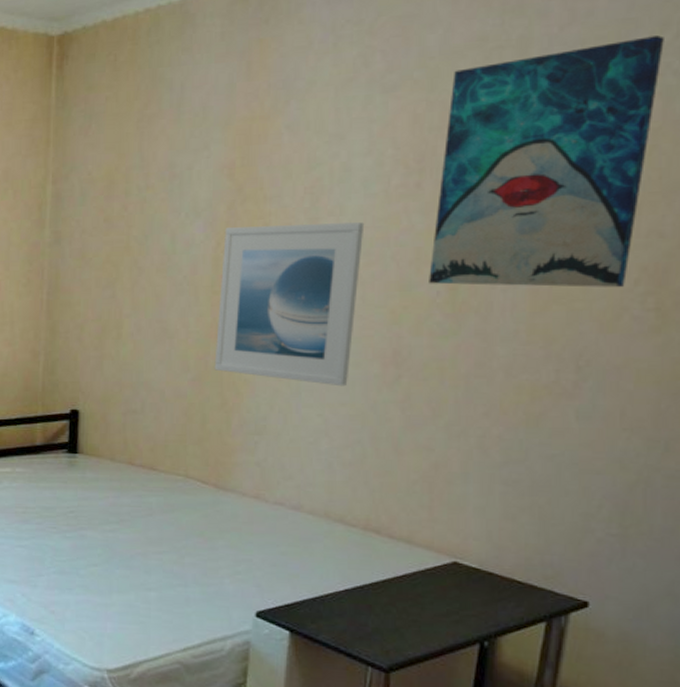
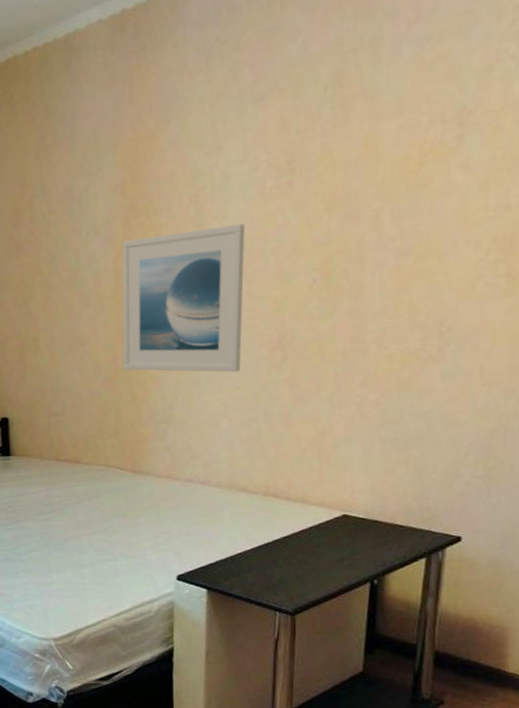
wall art: present [429,35,664,288] -> none [305,24,502,273]

